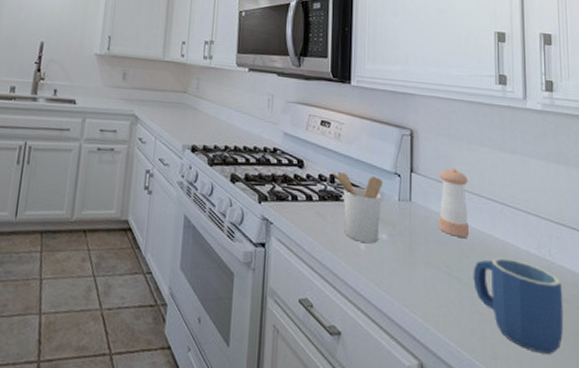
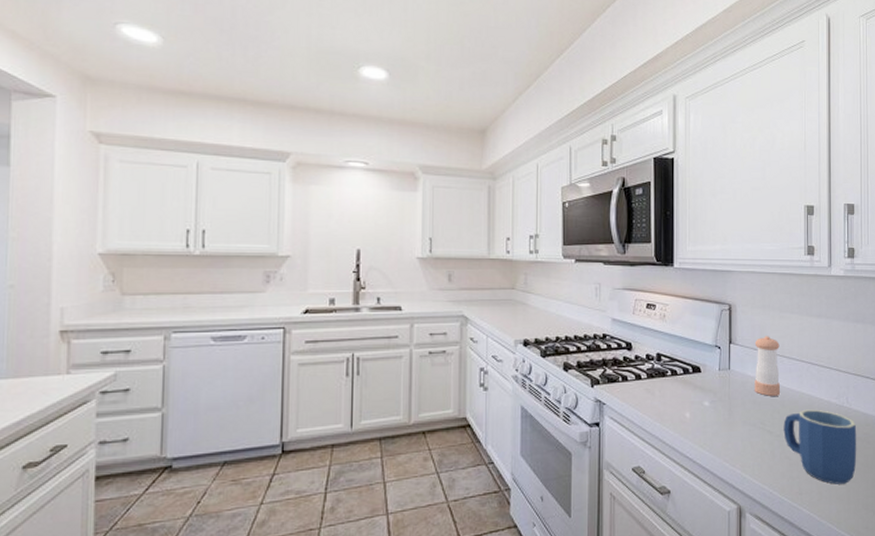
utensil holder: present [331,170,383,244] -> none [657,349,705,412]

